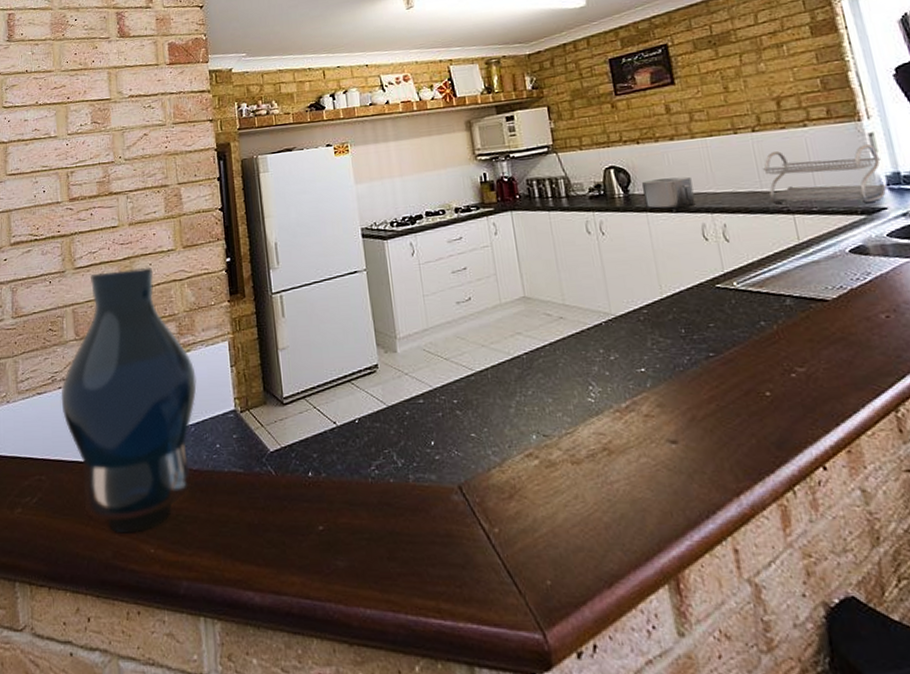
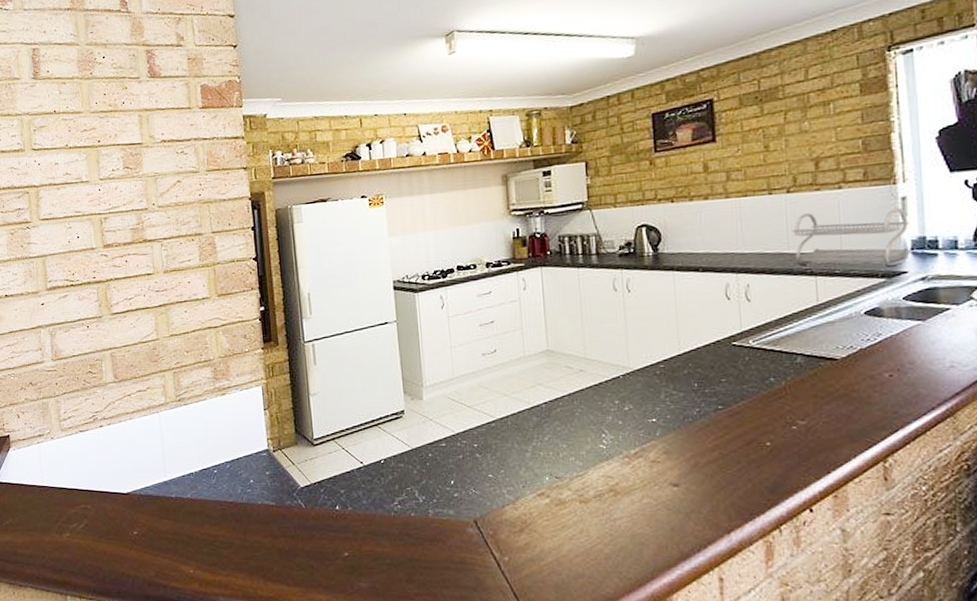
vase: present [61,266,197,534] -> none [102,314,232,556]
toaster: present [642,176,696,210] -> none [671,236,722,269]

